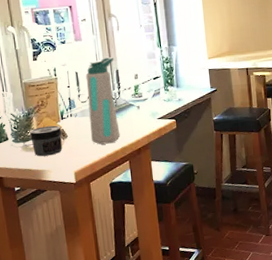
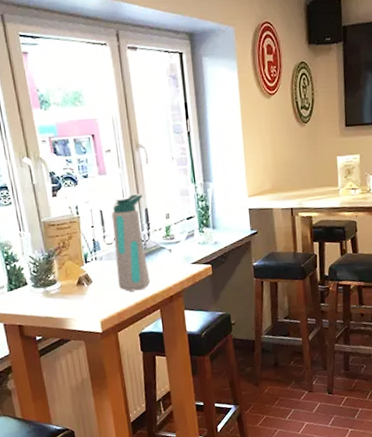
jar: present [29,125,63,157] -> none [50,269,87,303]

